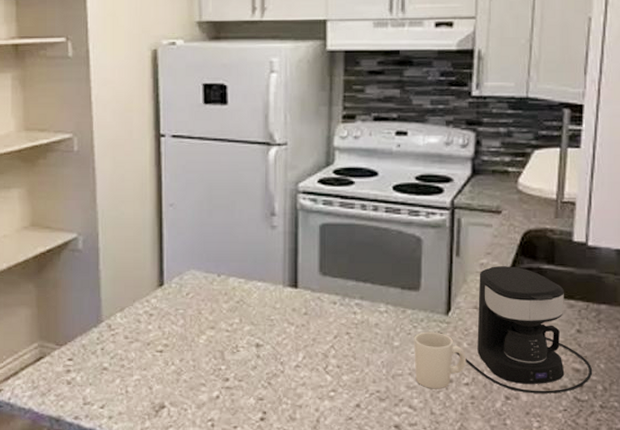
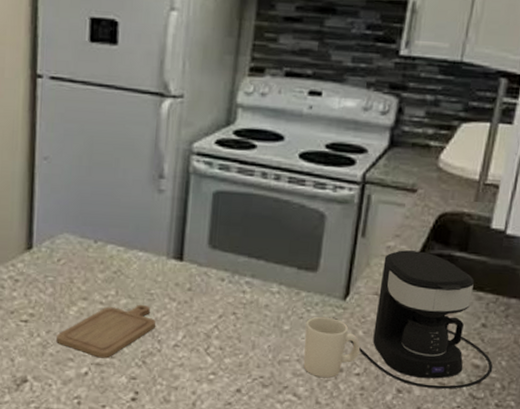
chopping board: none [189,330,277,382] -> present [56,304,155,358]

